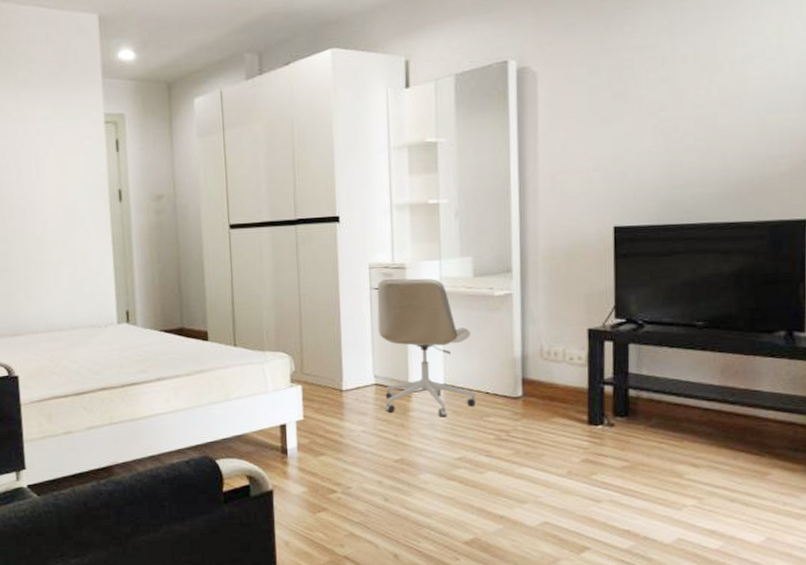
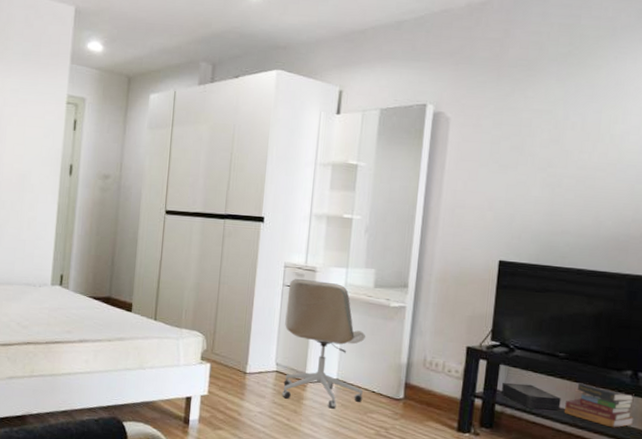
game console: none [634,361,705,389] -> present [501,382,561,411]
books: none [711,352,793,398] -> present [565,383,634,428]

